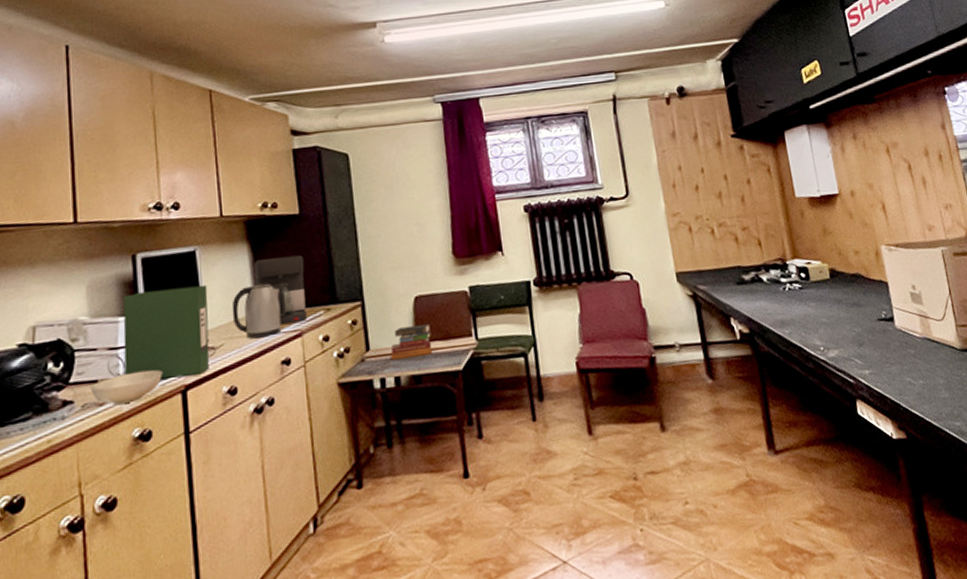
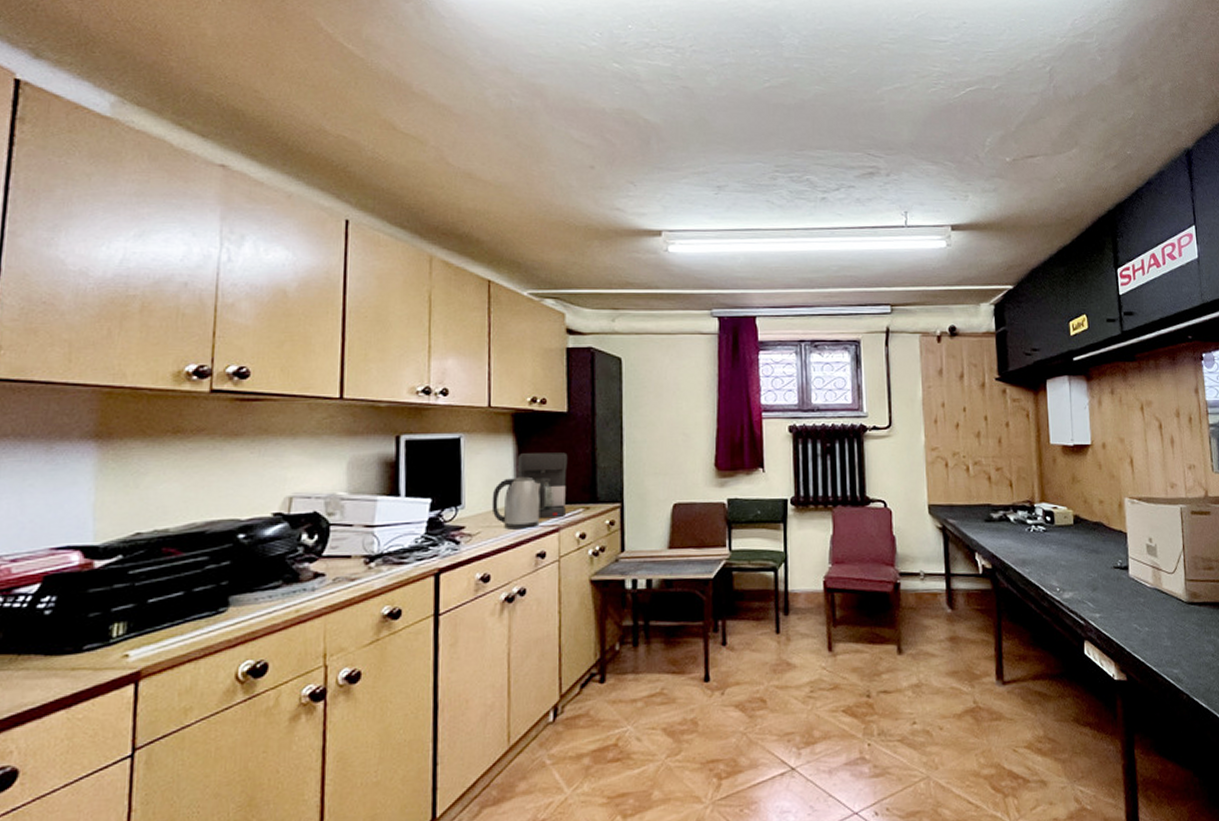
bowl: present [90,369,163,406] -> none [342,550,417,582]
binder: present [123,285,210,380] -> none [379,472,469,561]
books: present [391,323,433,360] -> none [645,530,686,562]

